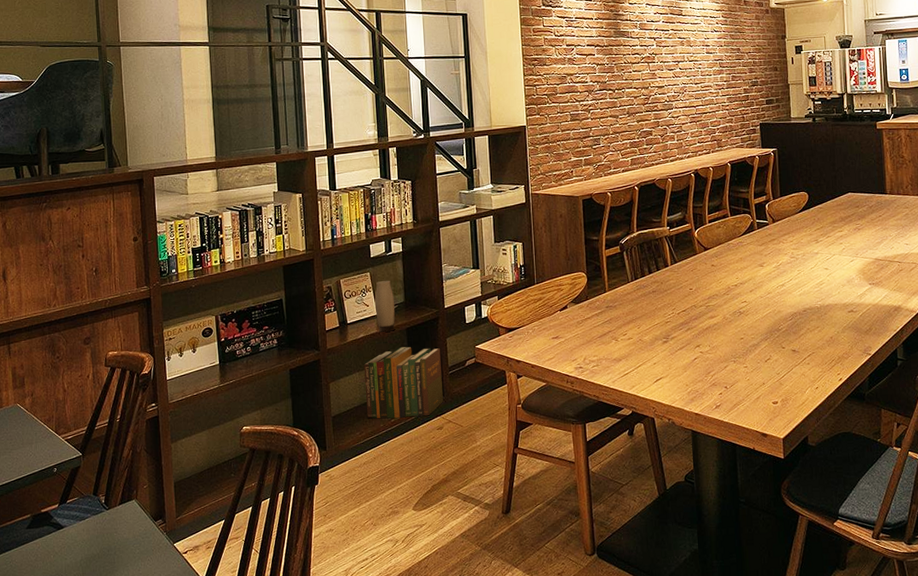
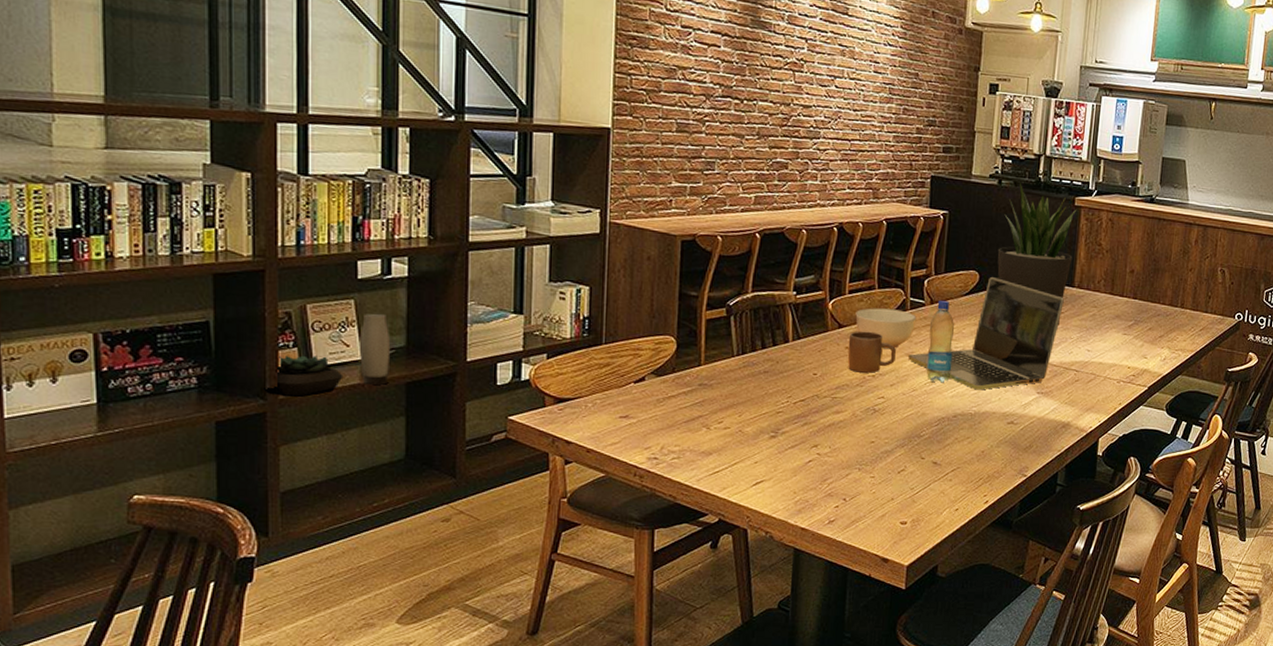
succulent plant: none [314,315,366,347] -> present [259,355,344,398]
books: present [363,346,443,420] -> none [335,406,455,503]
mug: none [713,250,751,284] -> present [847,331,896,373]
bowl: none [716,230,764,263] -> present [855,308,917,349]
laptop: none [761,194,880,288] -> present [908,276,1064,390]
bottle: none [774,219,797,285] -> present [926,301,954,383]
planter: none [820,118,882,227] -> present [997,183,1077,326]

